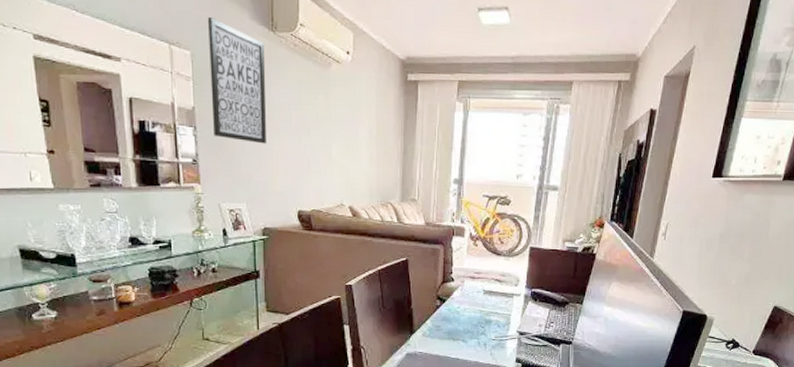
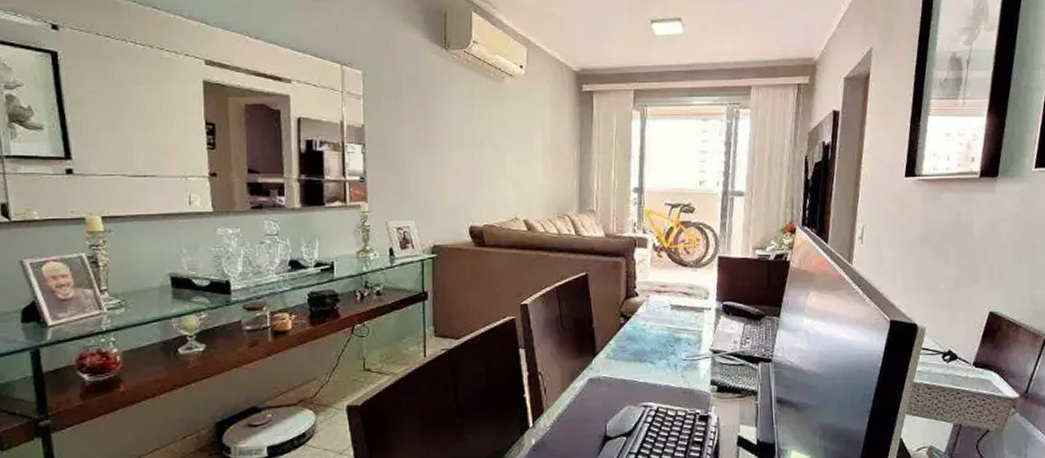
wall art: present [208,18,266,144] -> none [381,38,438,159]

